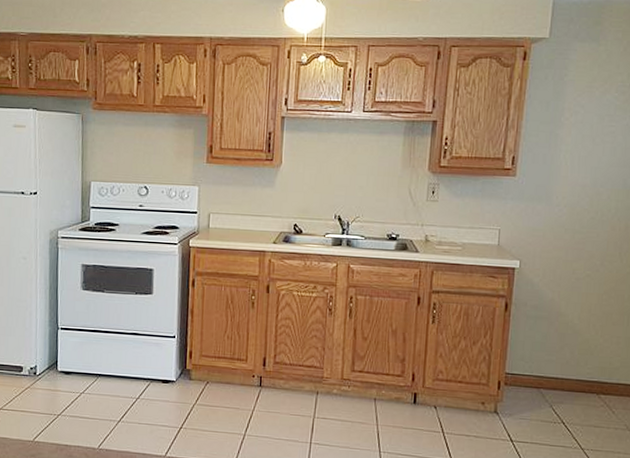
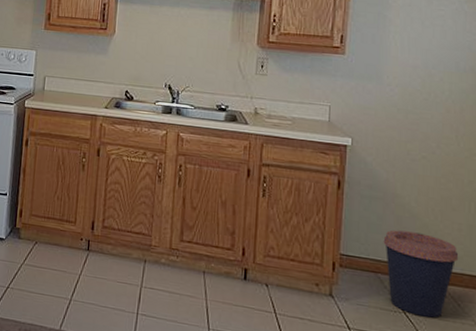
coffee cup: none [546,347,616,426] -> present [383,230,459,318]

